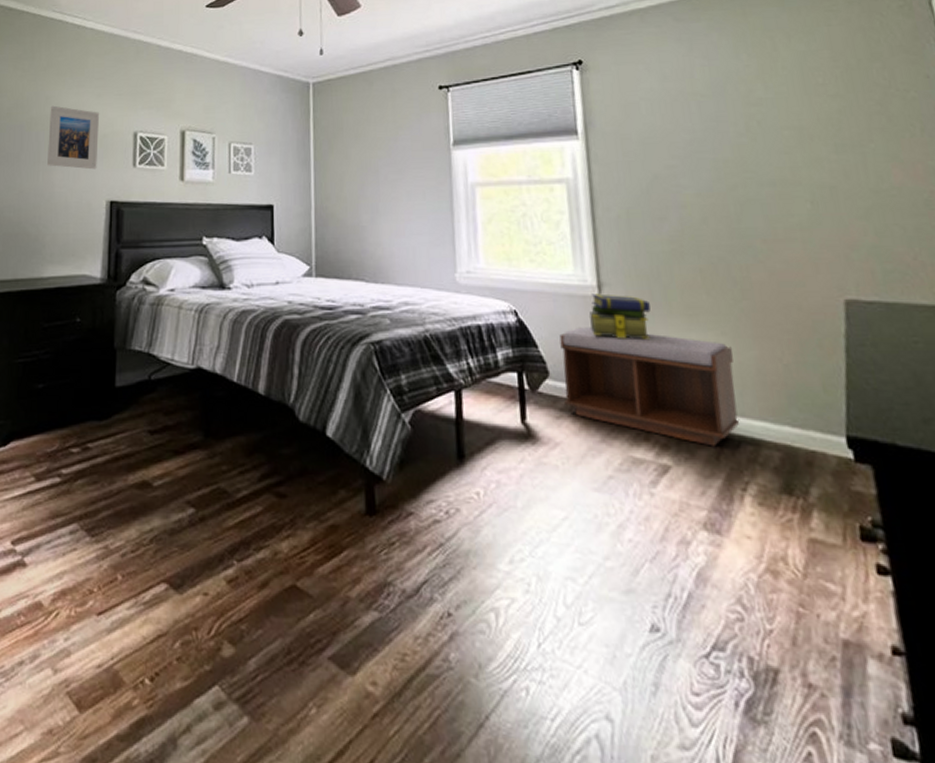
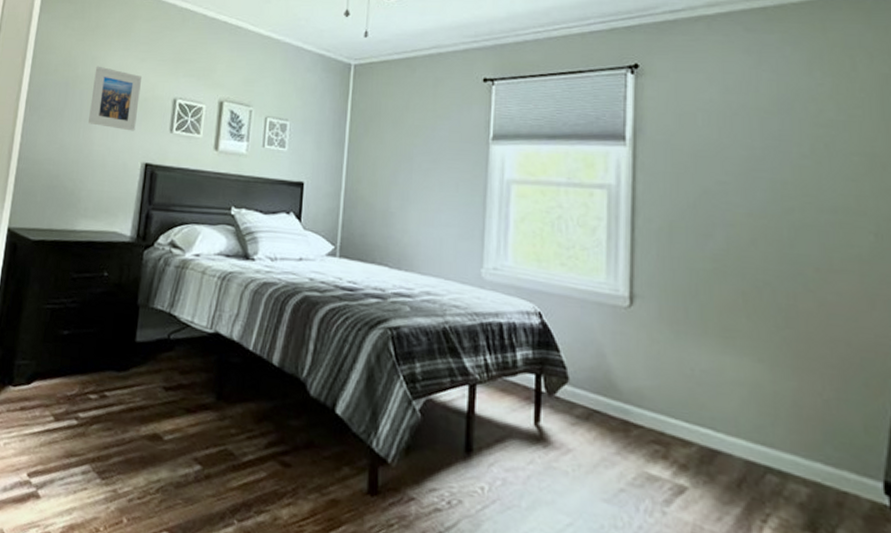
bench: present [559,327,740,447] -> none [582,336,769,474]
stack of books: present [589,293,651,339] -> none [618,304,684,357]

